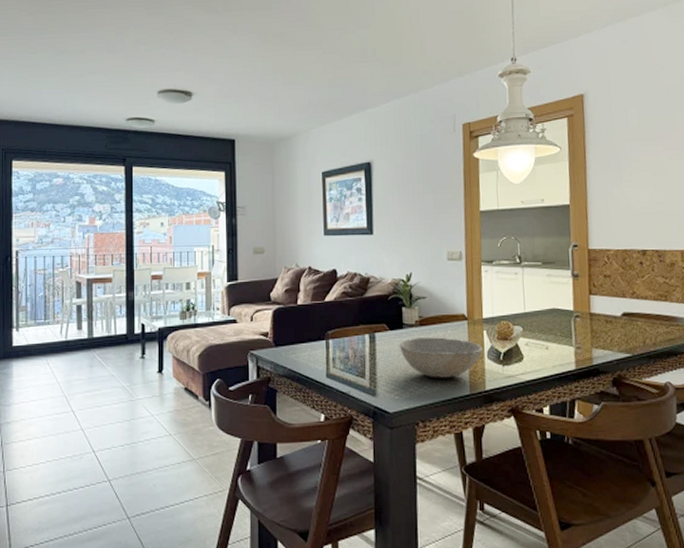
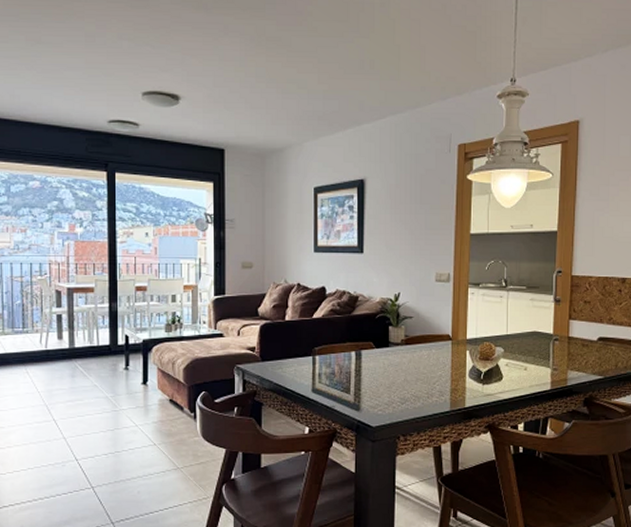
bowl: present [400,337,483,378] -> none [385,356,465,395]

